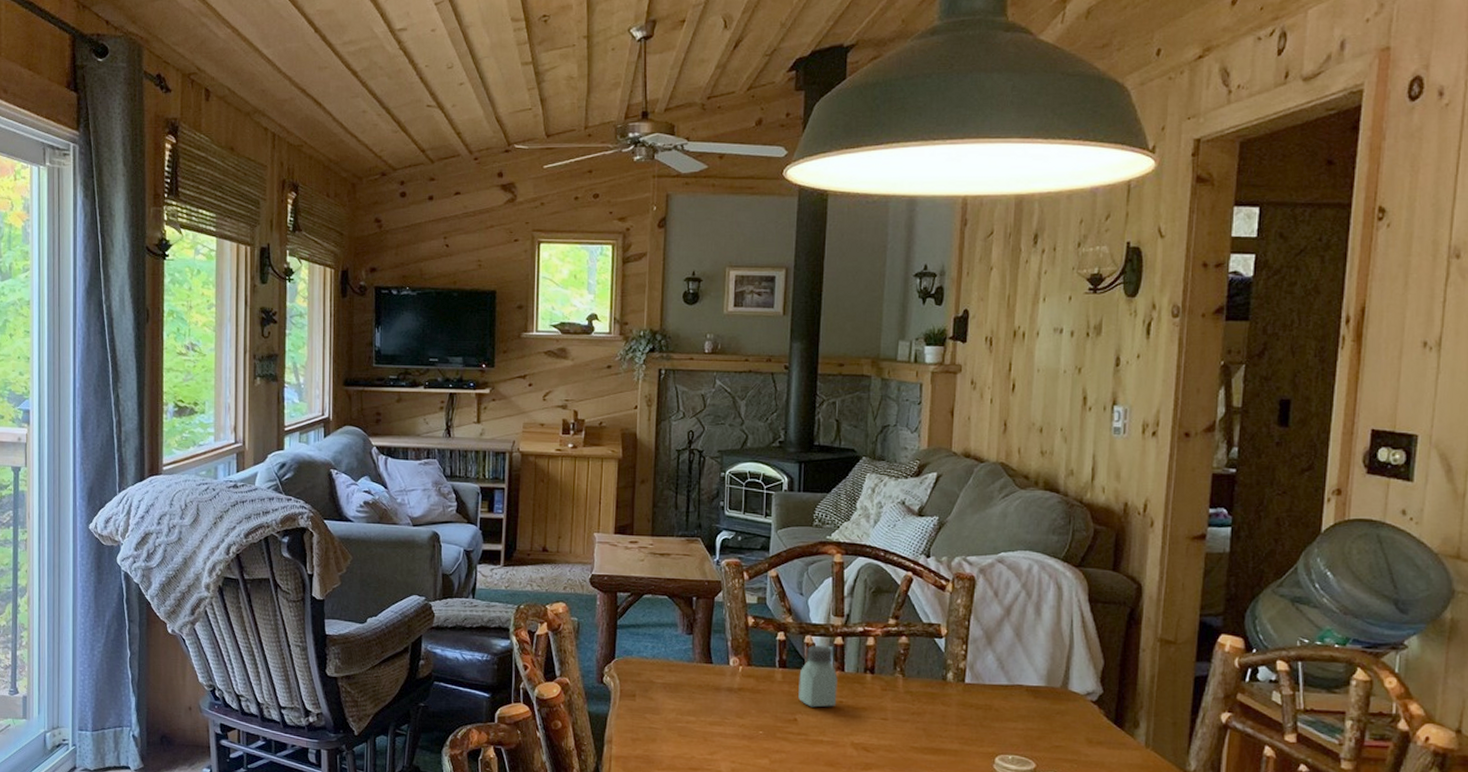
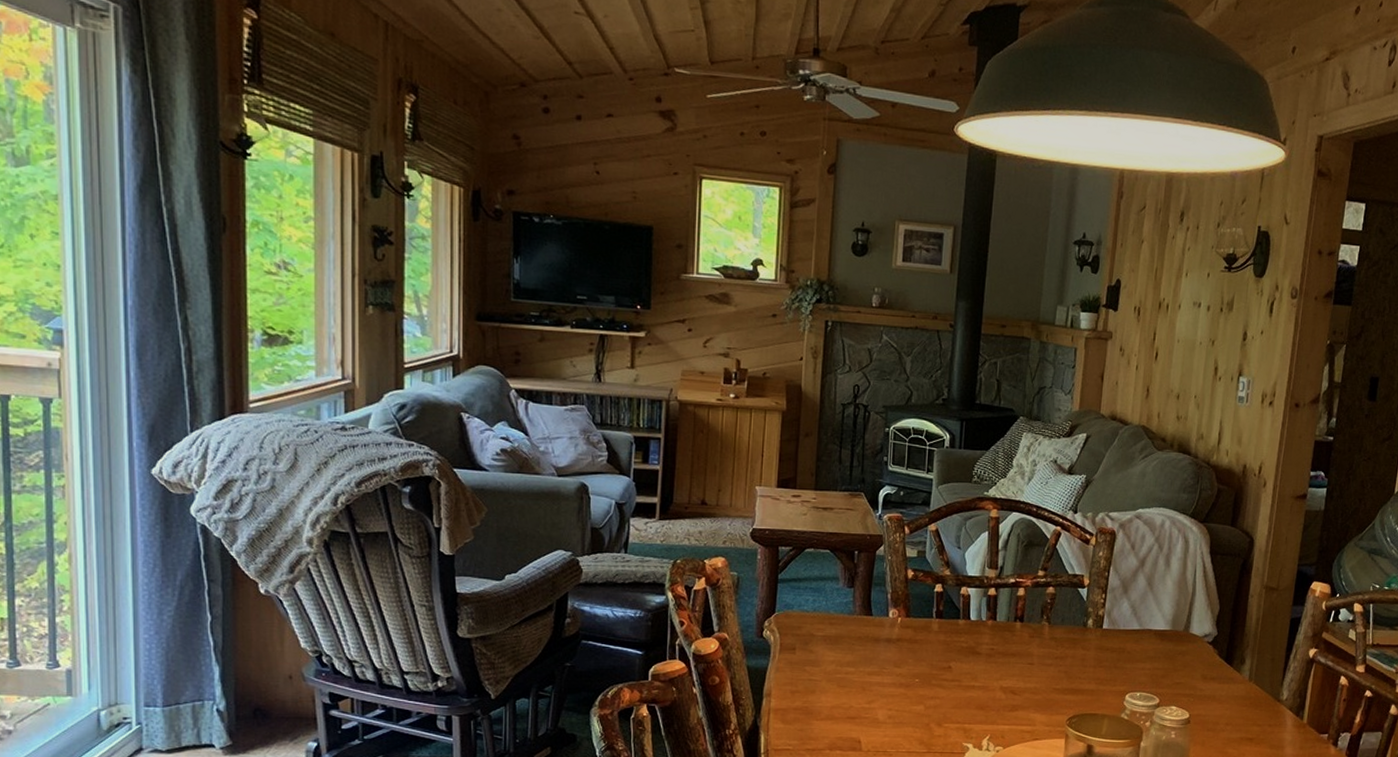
saltshaker: present [798,645,838,708] -> none [953,596,990,655]

